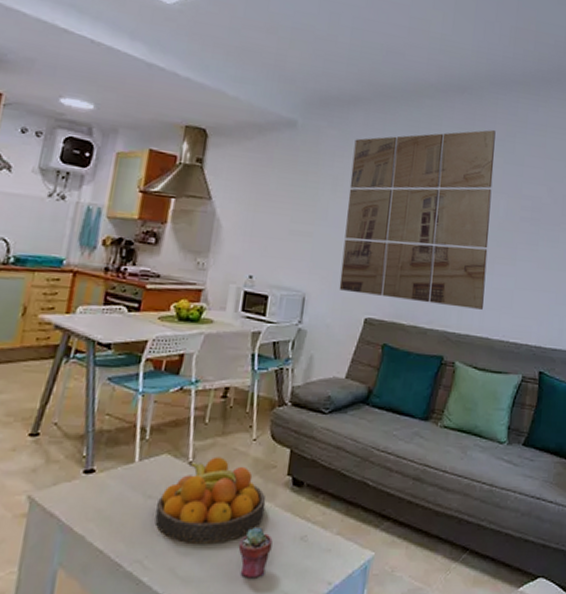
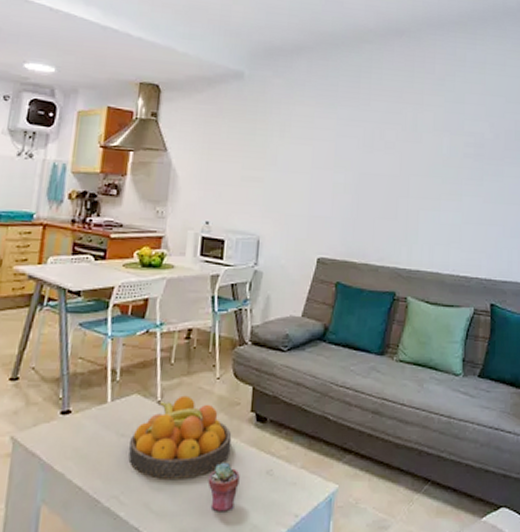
wall art: present [339,130,496,310] -> none [291,70,435,245]

